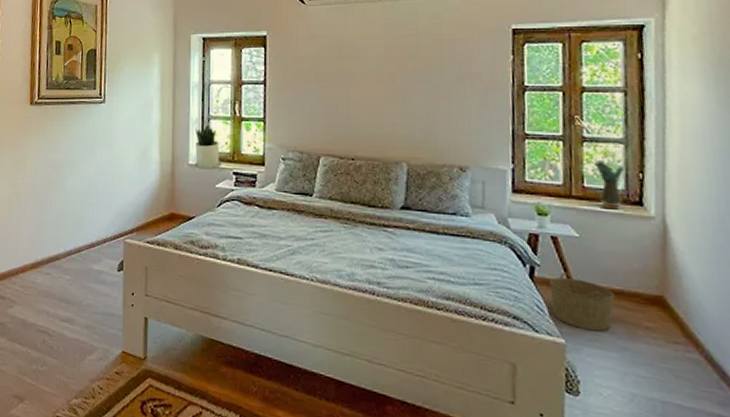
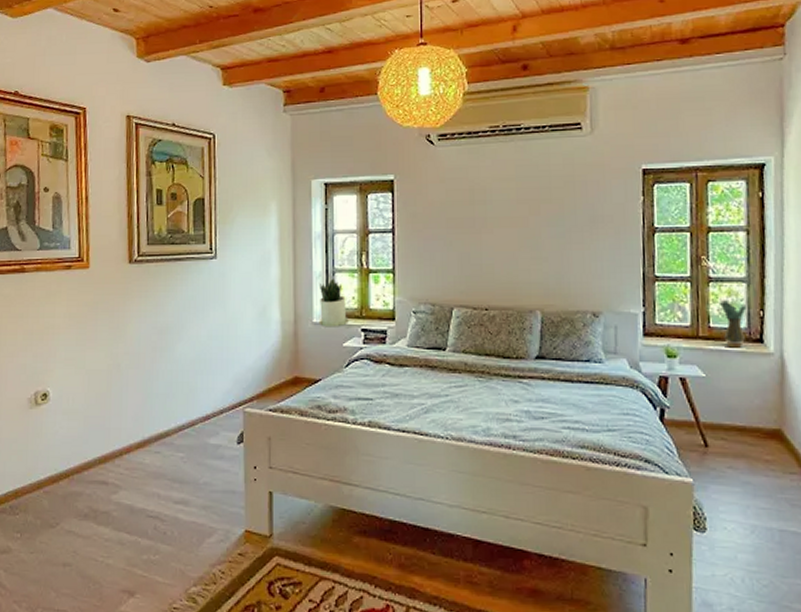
basket: present [549,272,615,332] -> none [678,412,739,468]

